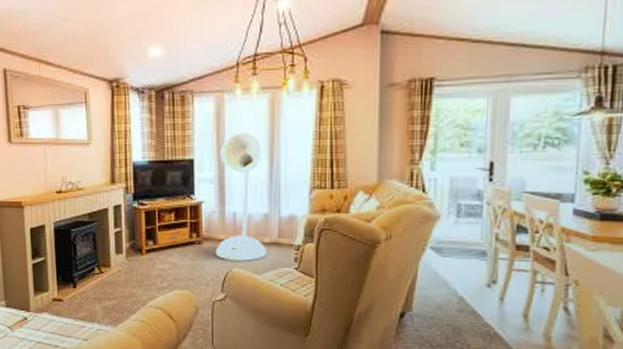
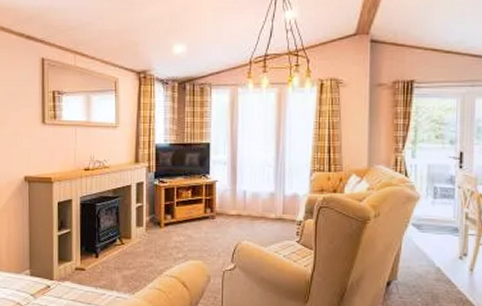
floor lamp: present [215,132,268,261] -> none [226,121,273,235]

